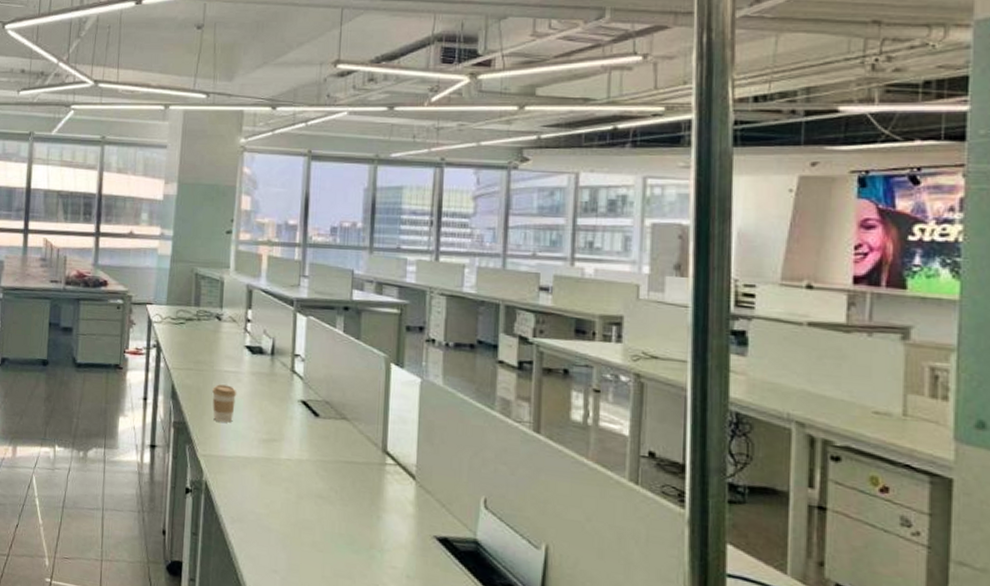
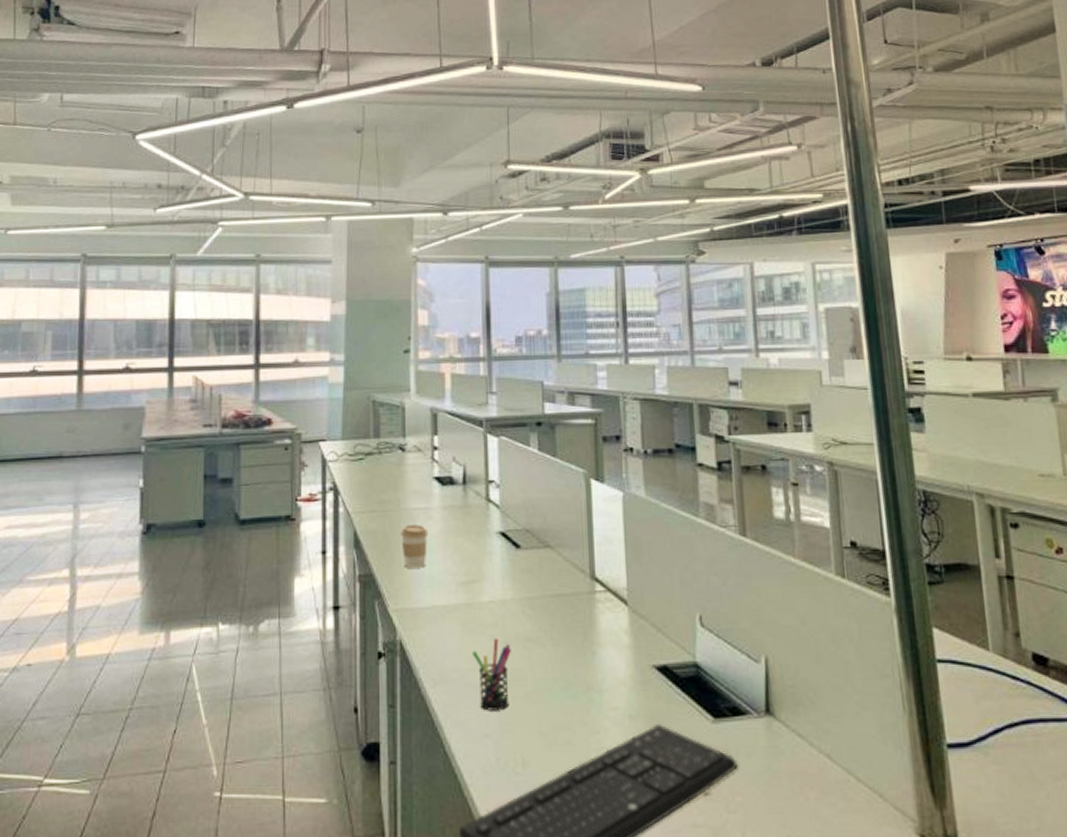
pen holder: none [267,490,303,553] -> present [471,638,511,711]

